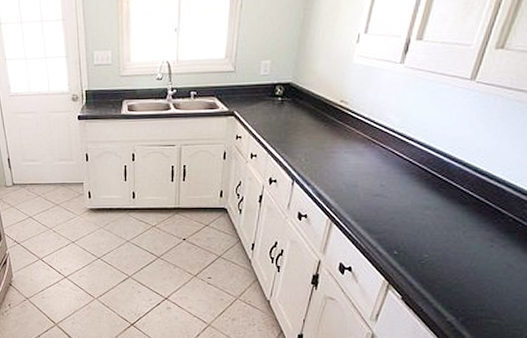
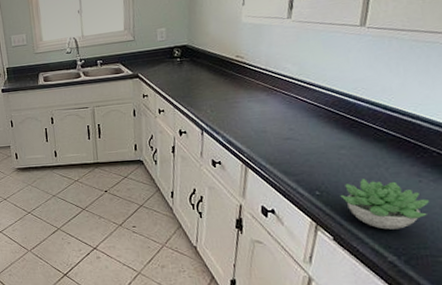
succulent plant: none [416,241,495,292] -> present [340,179,429,230]

